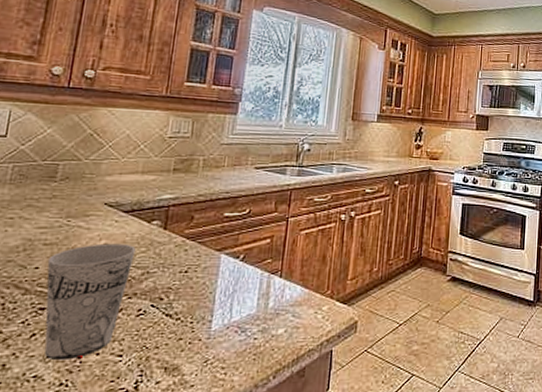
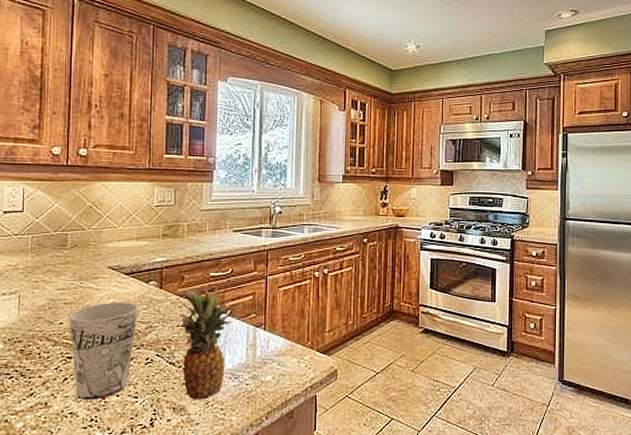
fruit: none [180,229,257,358] -> present [177,287,241,400]

